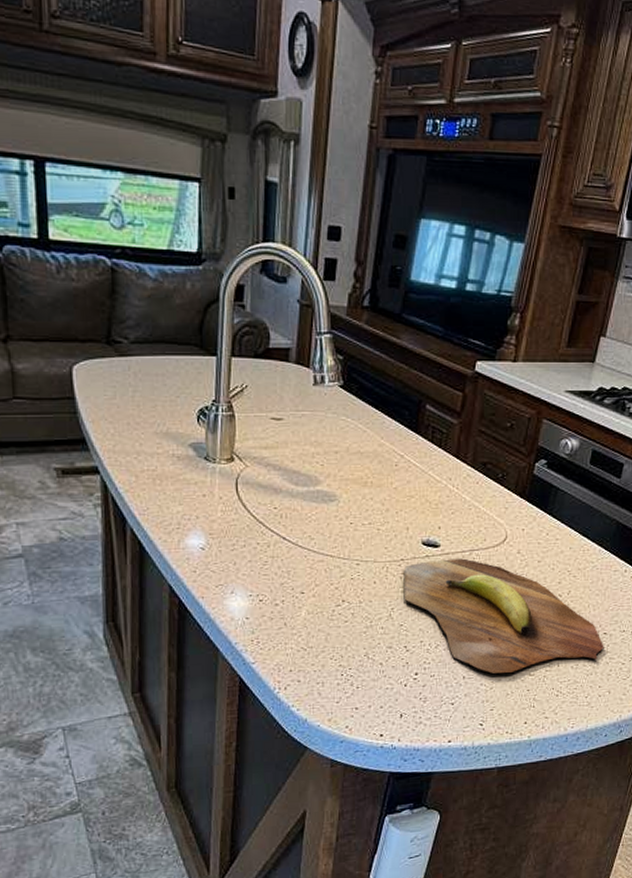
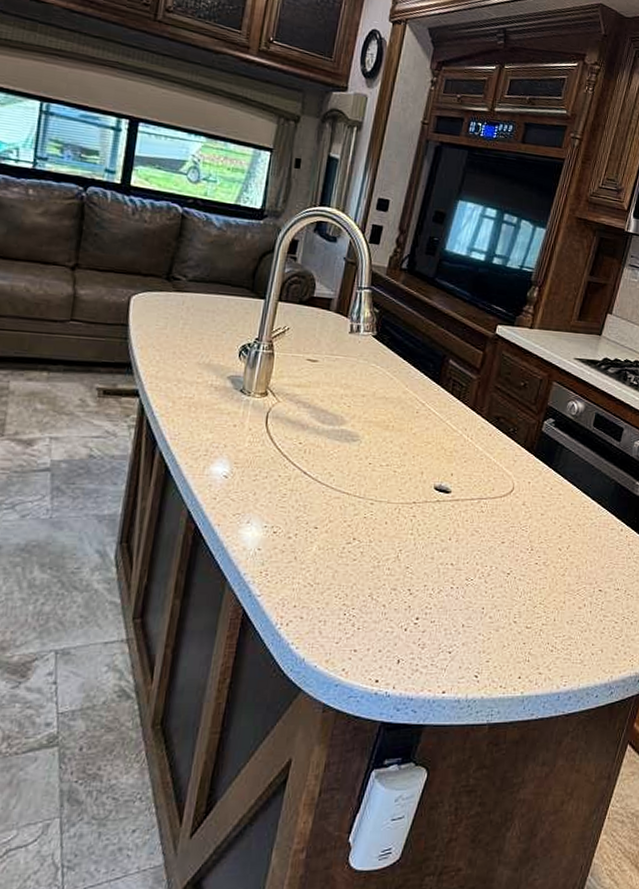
cutting board: present [405,558,604,674] -> none [413,505,599,624]

